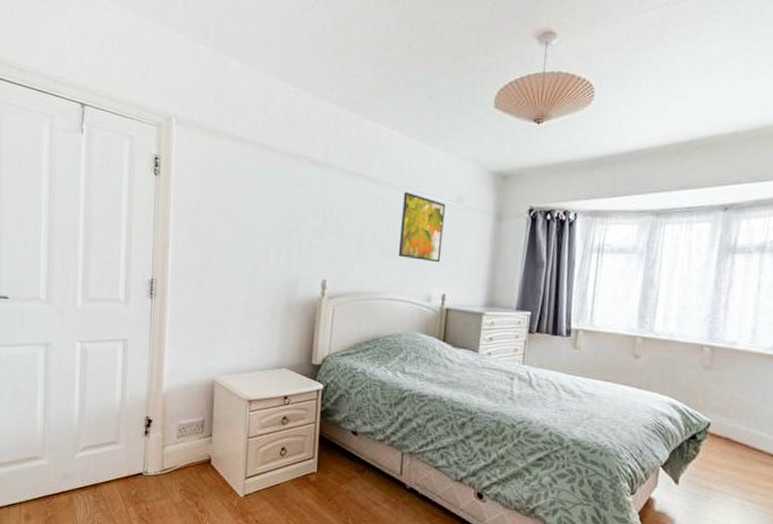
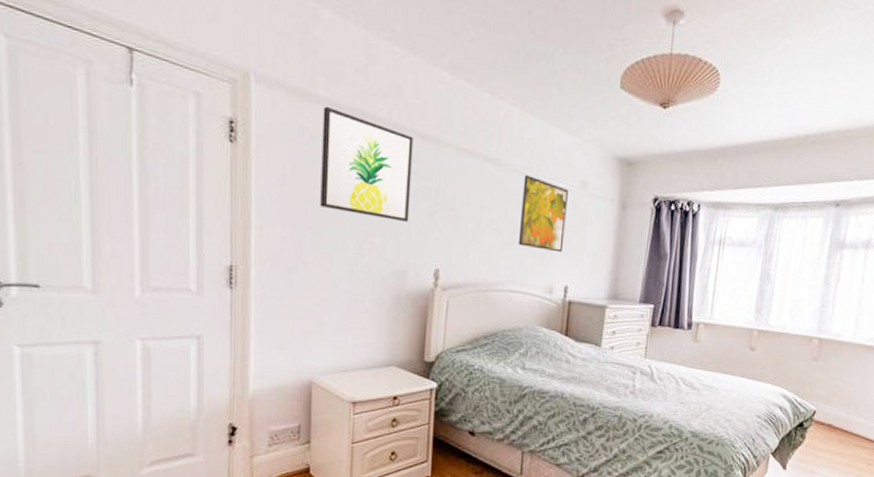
wall art: none [225,140,305,239] -> present [320,106,413,223]

